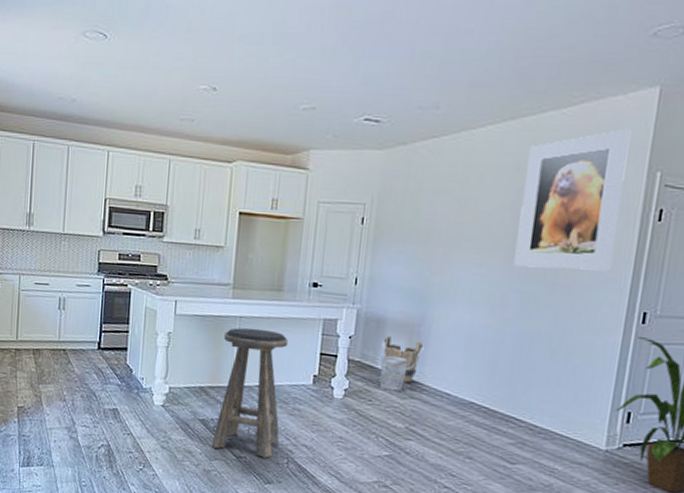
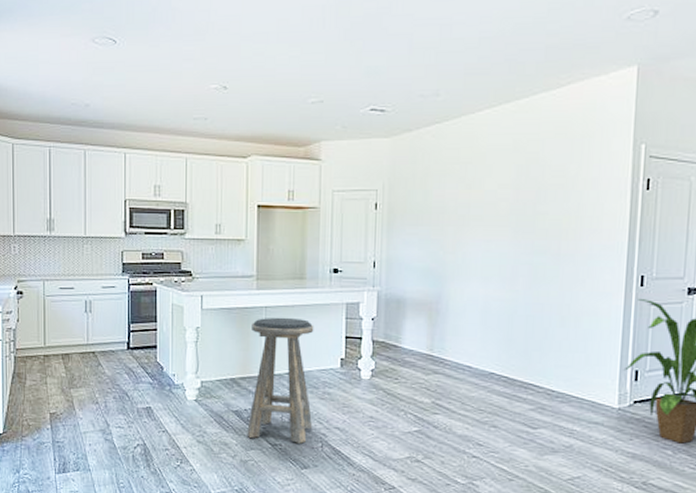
wastebasket: present [379,355,409,392] -> none [403,333,430,368]
wooden bucket: present [382,336,424,384] -> none [404,315,443,359]
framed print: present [513,128,632,272] -> none [520,105,616,241]

